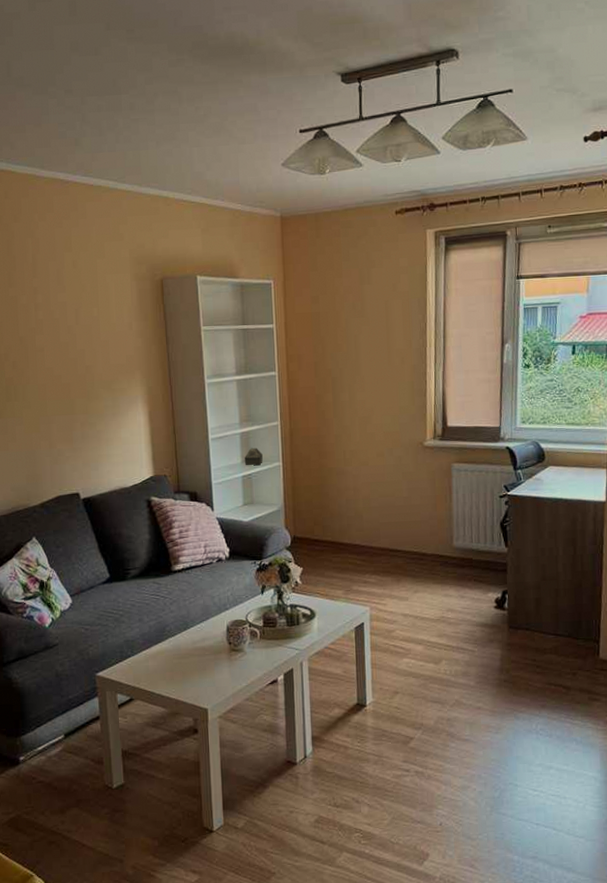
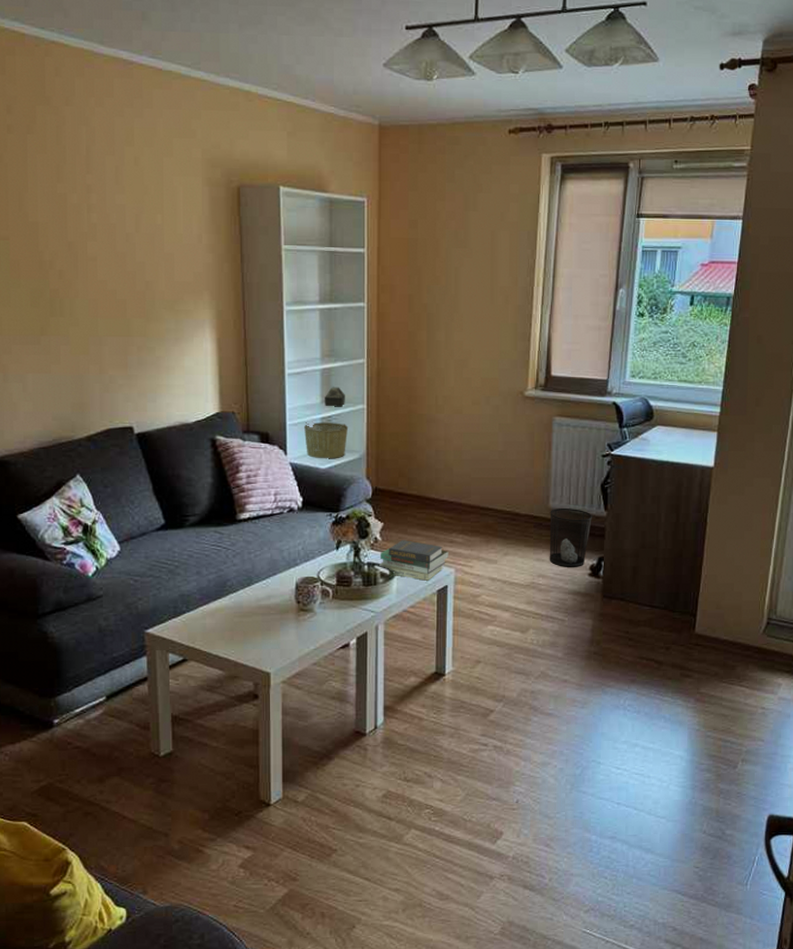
basket: none [227,479,267,513] -> present [303,421,349,459]
books: none [299,582,363,619] -> present [377,540,448,581]
waste bin: none [454,546,495,601] -> present [549,507,593,567]

